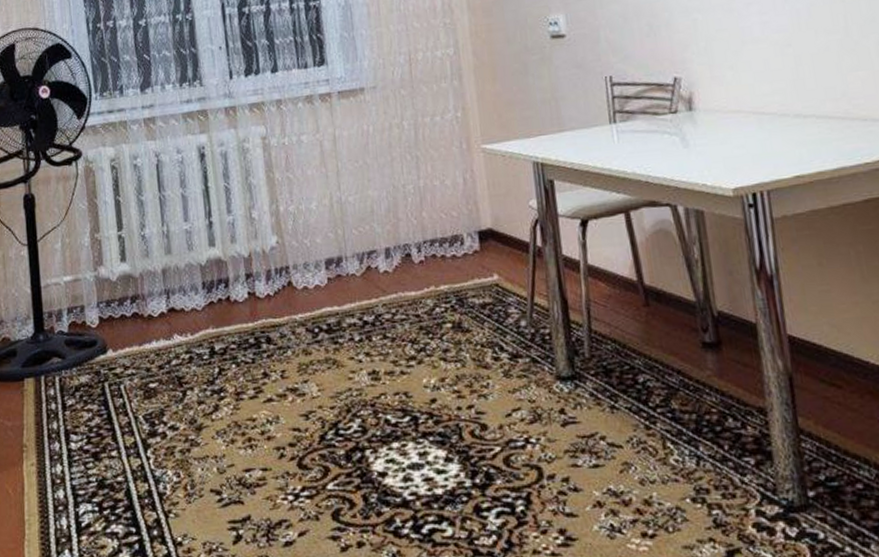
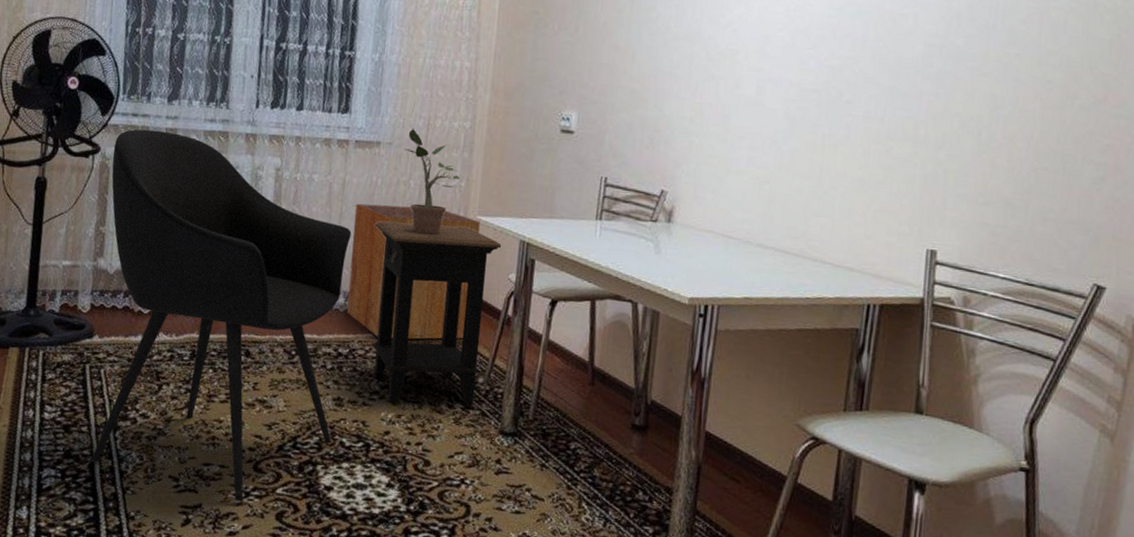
armchair: none [95,121,376,506] -> present [91,129,352,502]
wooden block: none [351,145,494,297] -> present [347,203,481,340]
side table: none [375,159,521,366] -> present [372,222,502,403]
potted plant: none [390,66,454,176] -> present [404,128,460,235]

